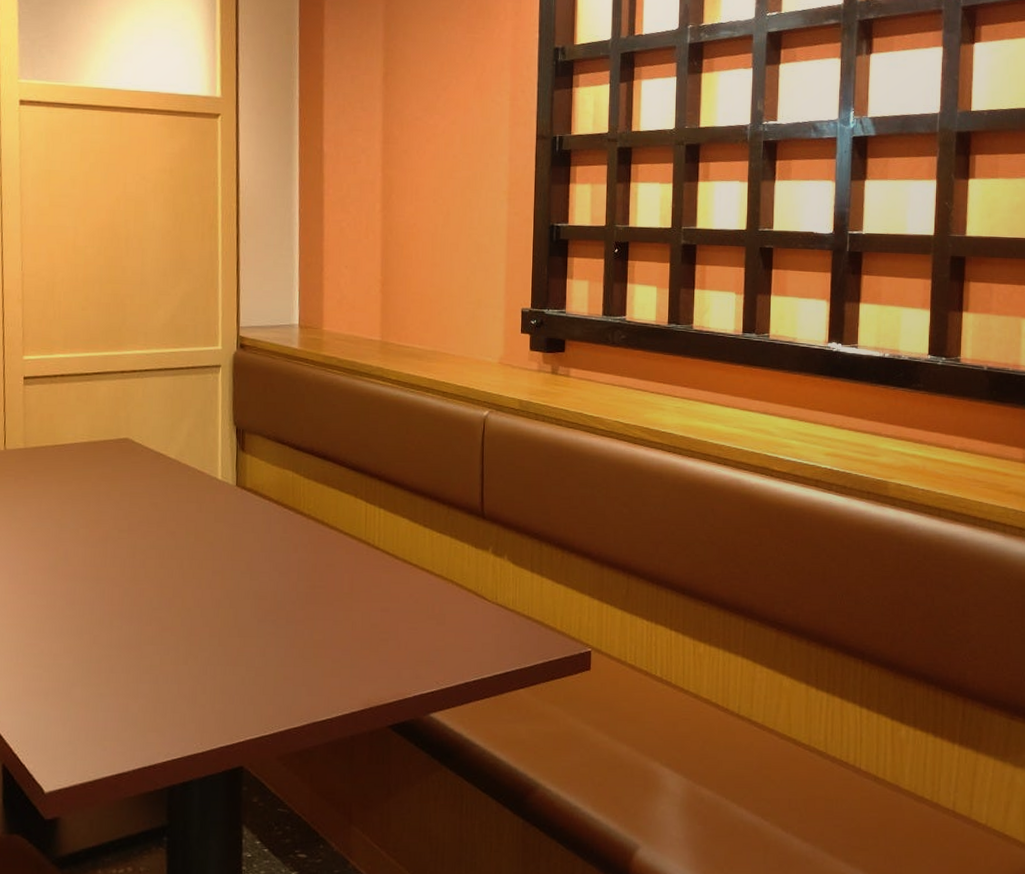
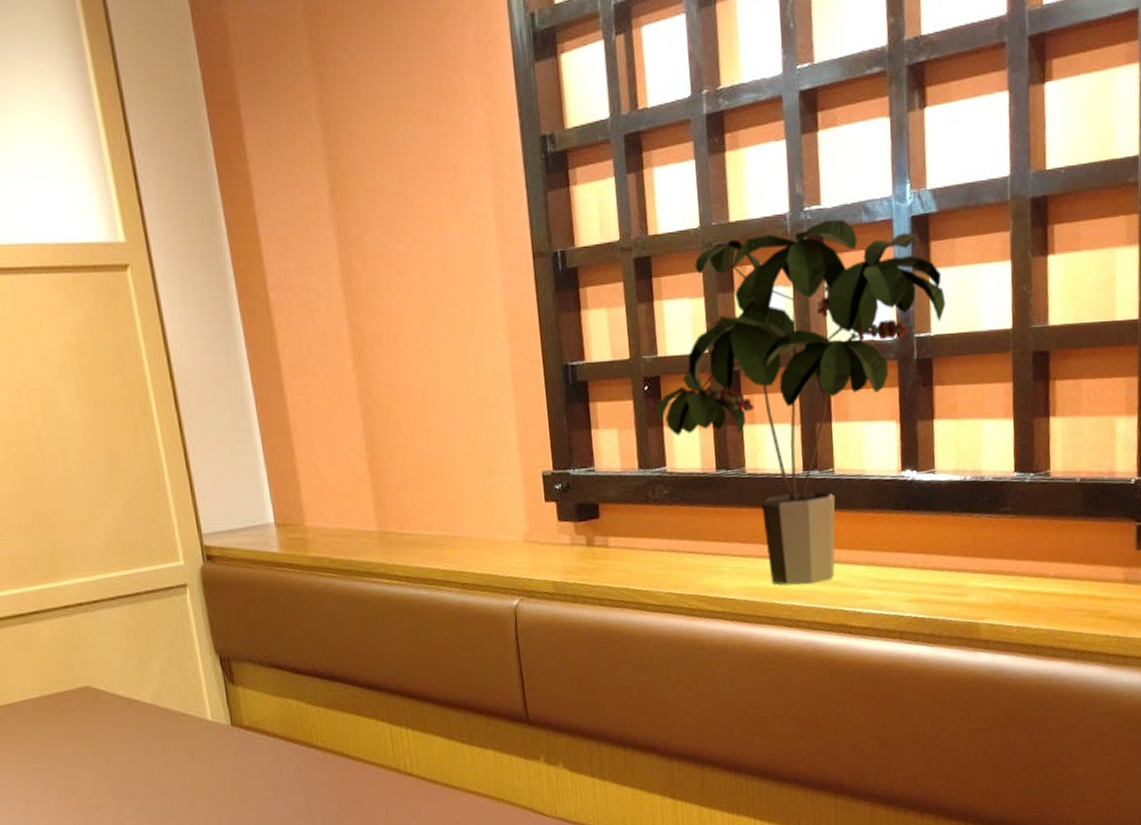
potted plant: none [621,133,877,430] -> present [654,219,946,586]

